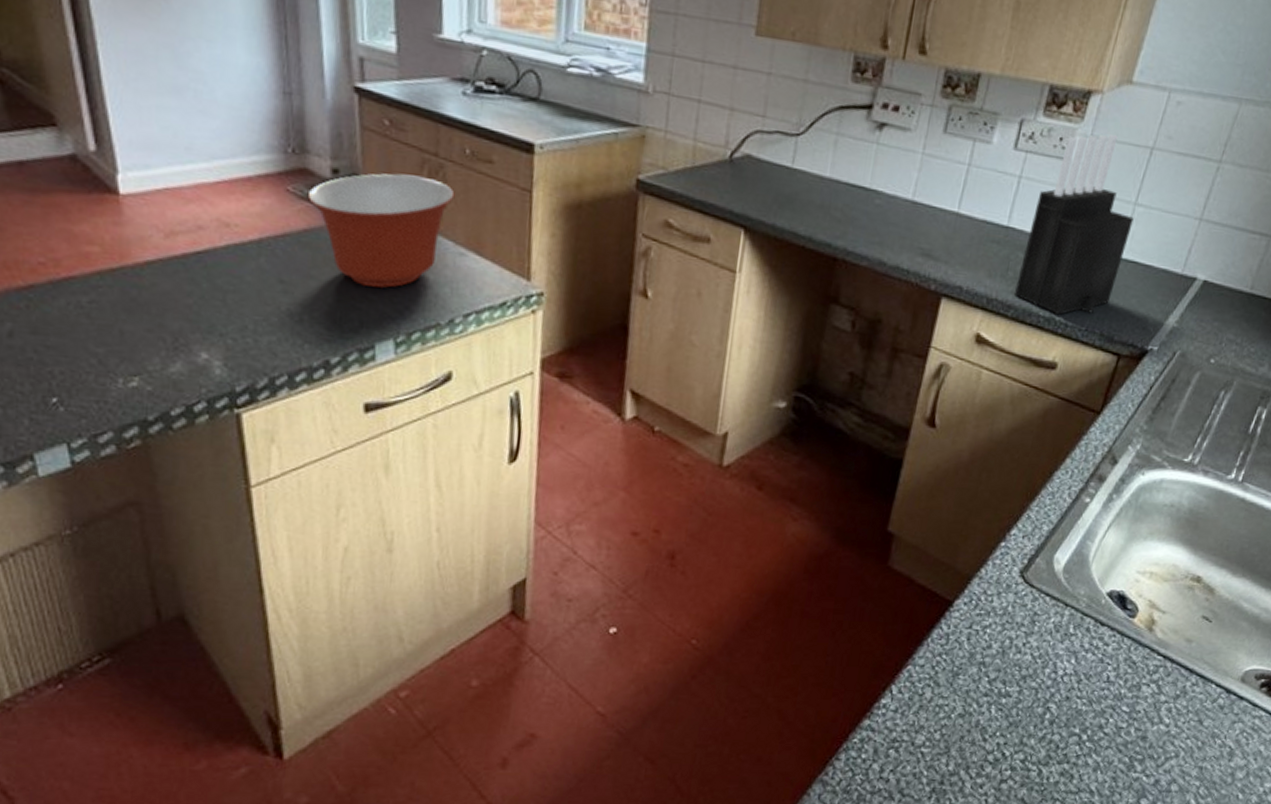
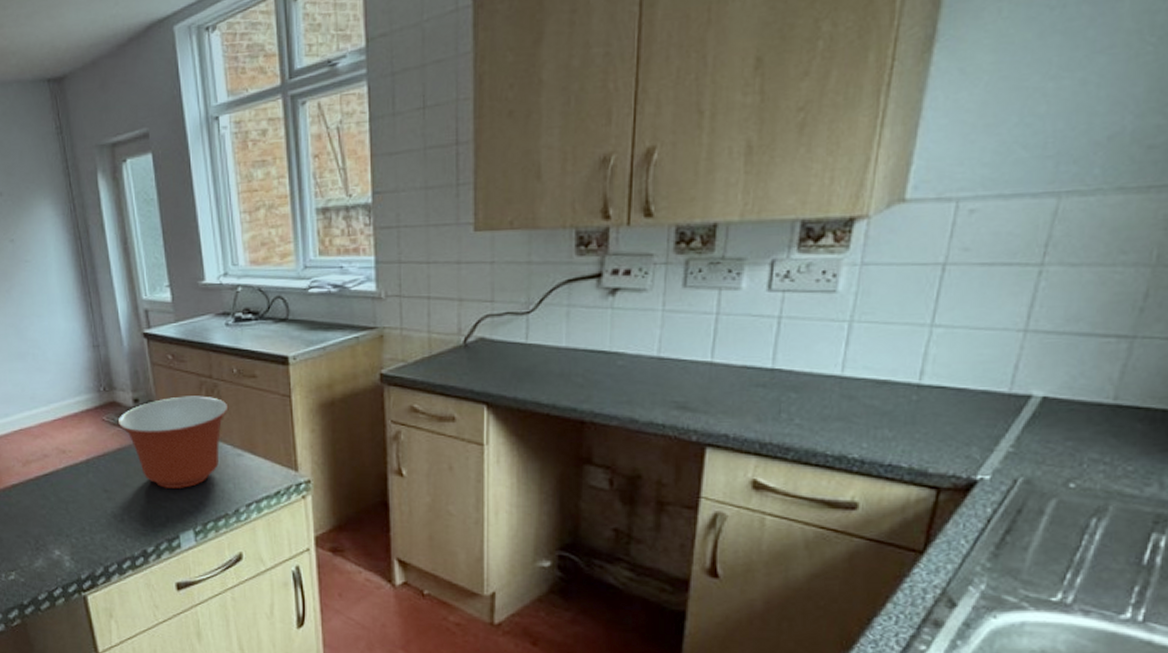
knife block: present [1013,133,1134,315] -> none [791,256,932,452]

